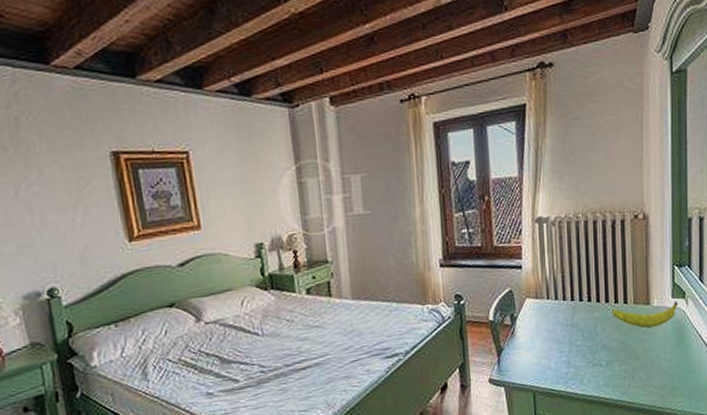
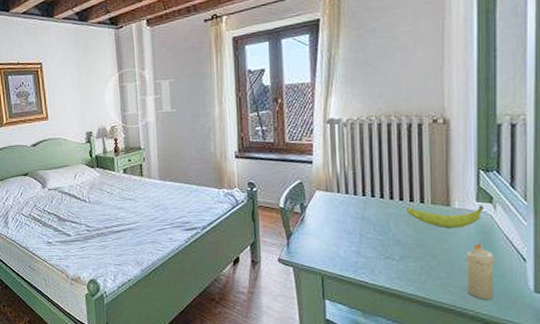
candle: none [663,340,687,397] -> present [465,243,495,301]

